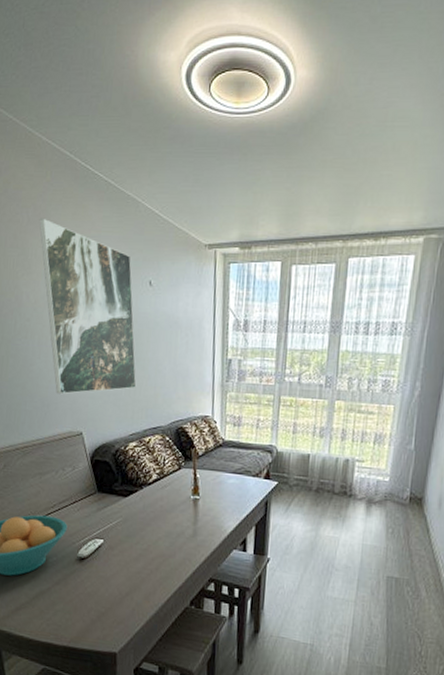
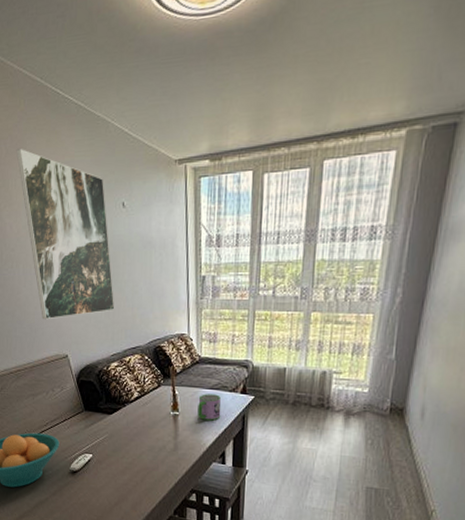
mug: none [219,478,244,506] -> present [197,393,221,421]

